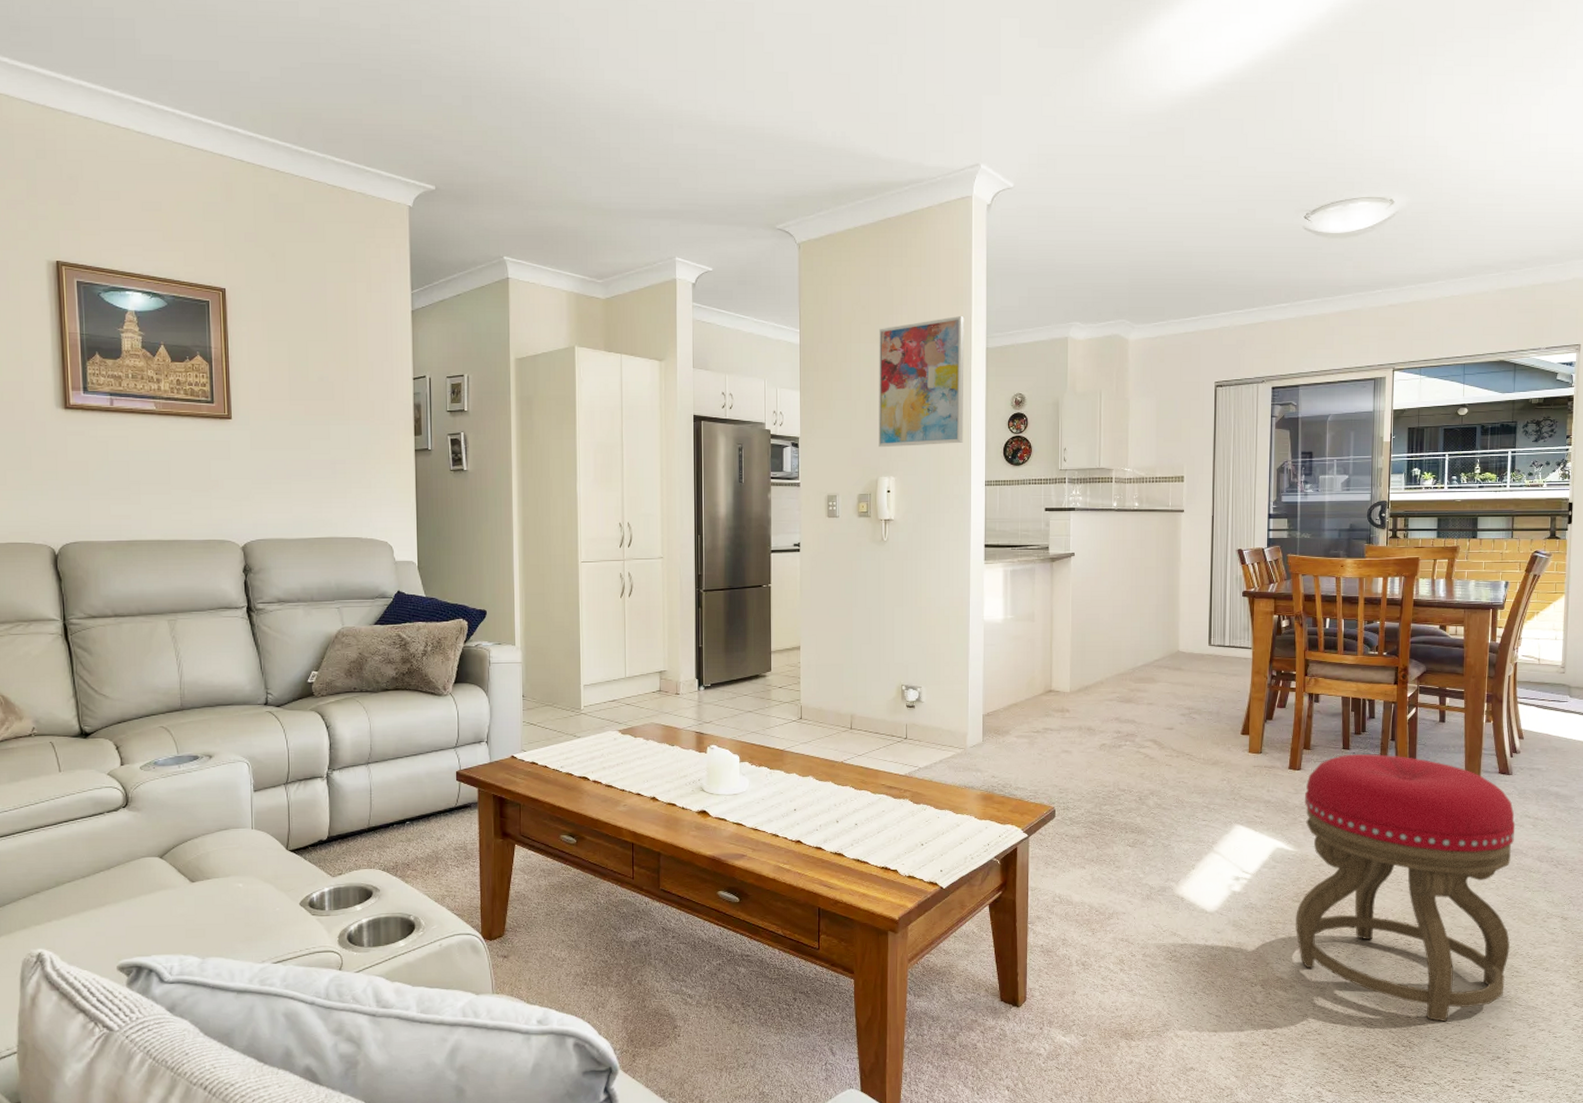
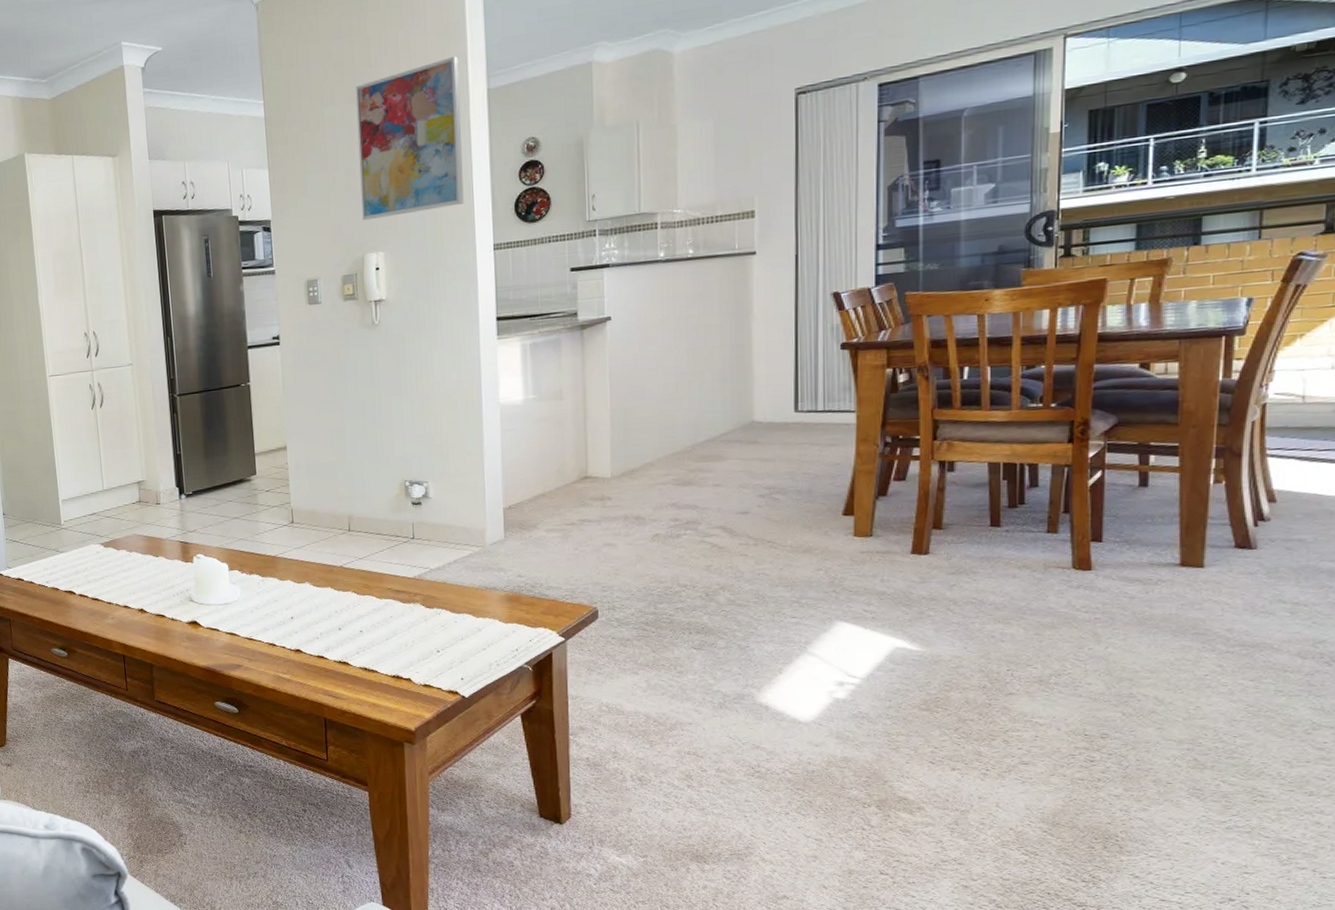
stool: present [1296,753,1516,1021] -> none [924,530,1262,854]

